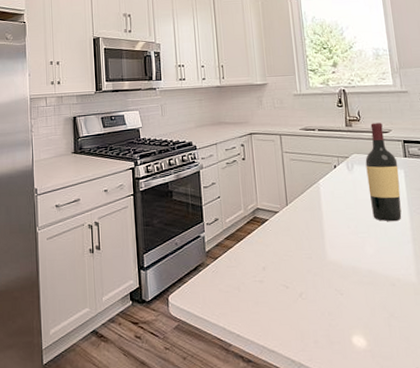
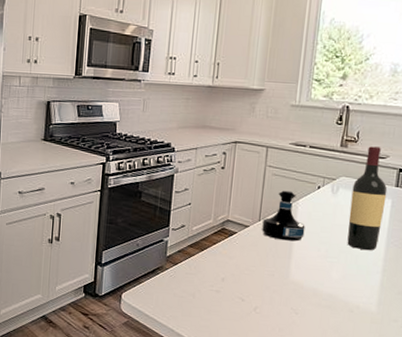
tequila bottle: none [290,173,332,222] -> present [262,190,305,242]

